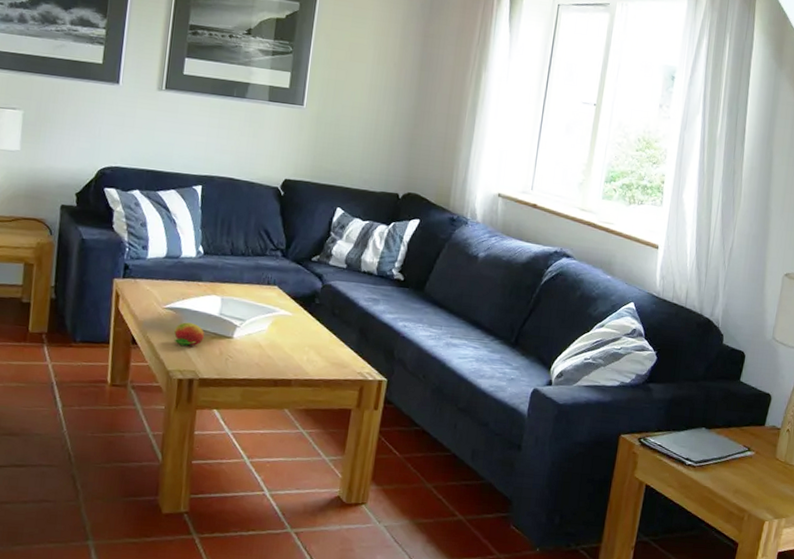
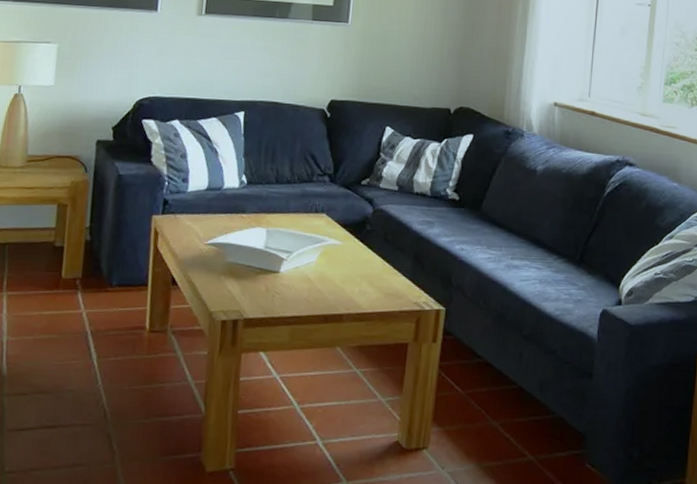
fruit: present [174,322,205,346] -> none [217,258,250,284]

